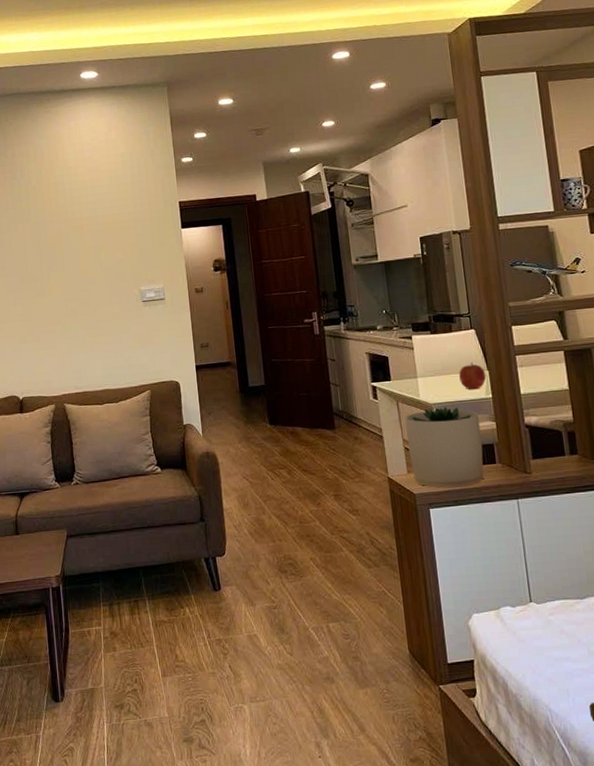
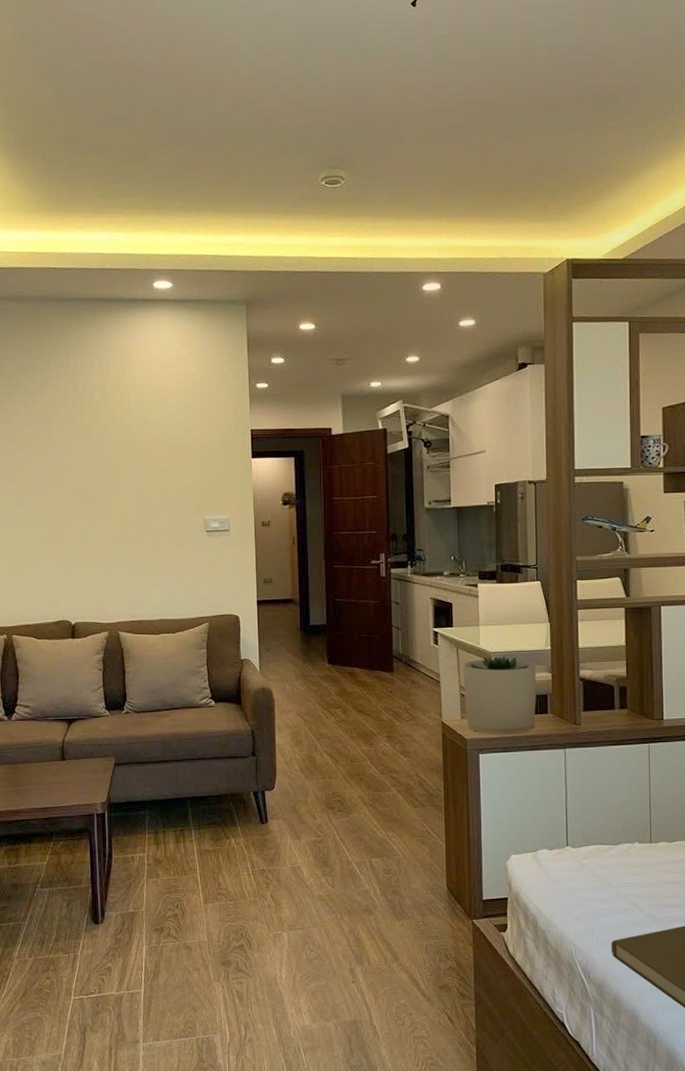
fruit: present [459,362,487,389] -> none [521,614,547,640]

